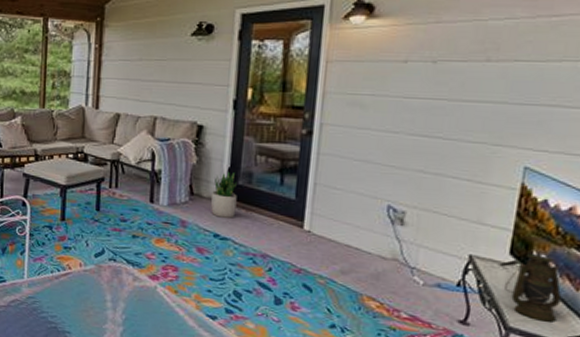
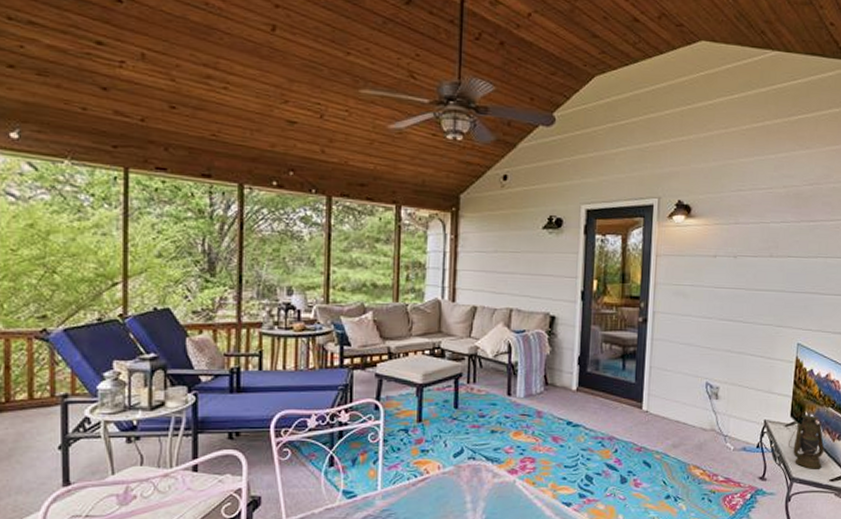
planter: present [211,172,237,218] -> none [564,360,587,405]

